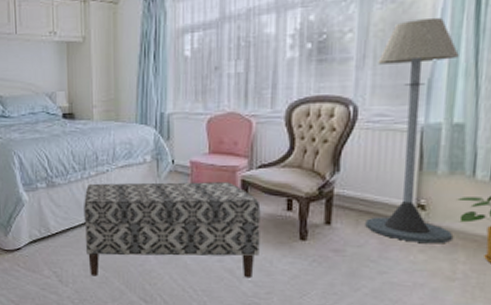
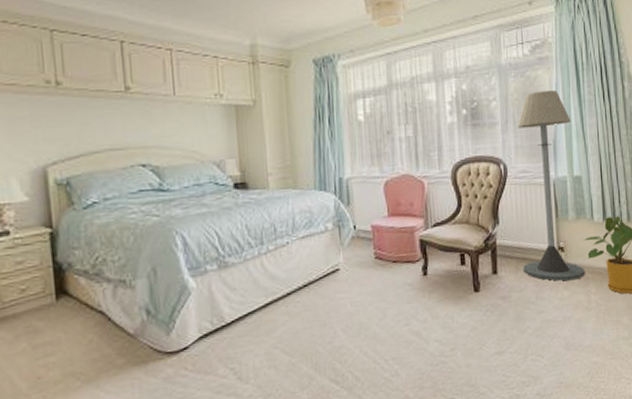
bench: present [84,182,261,279] -> none [263,243,442,366]

